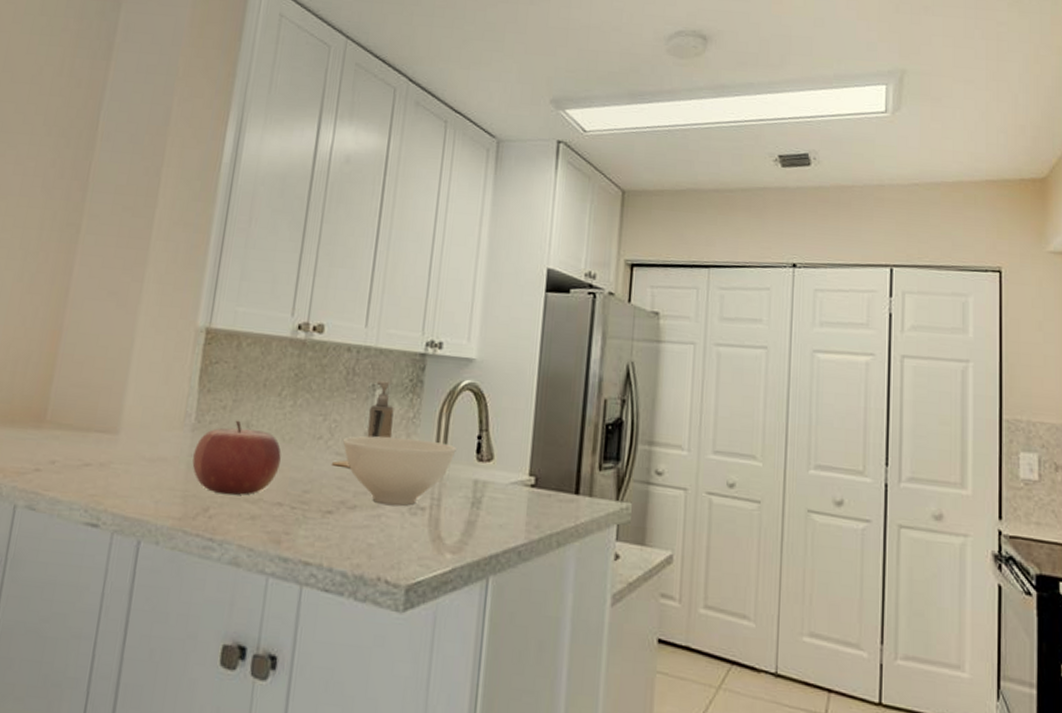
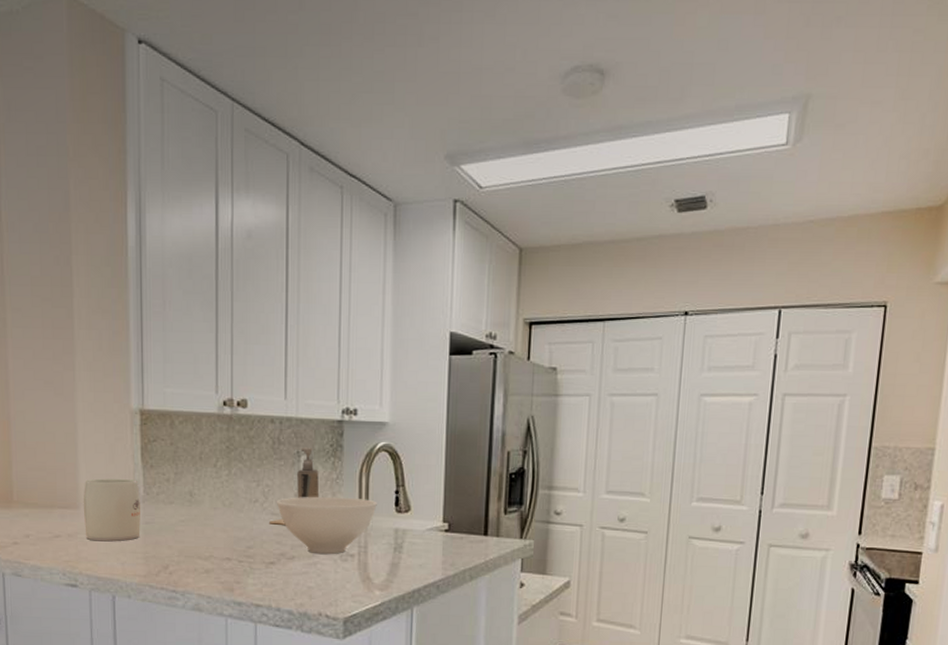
mug: none [120,401,191,475] -> present [83,478,141,542]
fruit: present [192,420,281,495] -> none [148,490,224,554]

